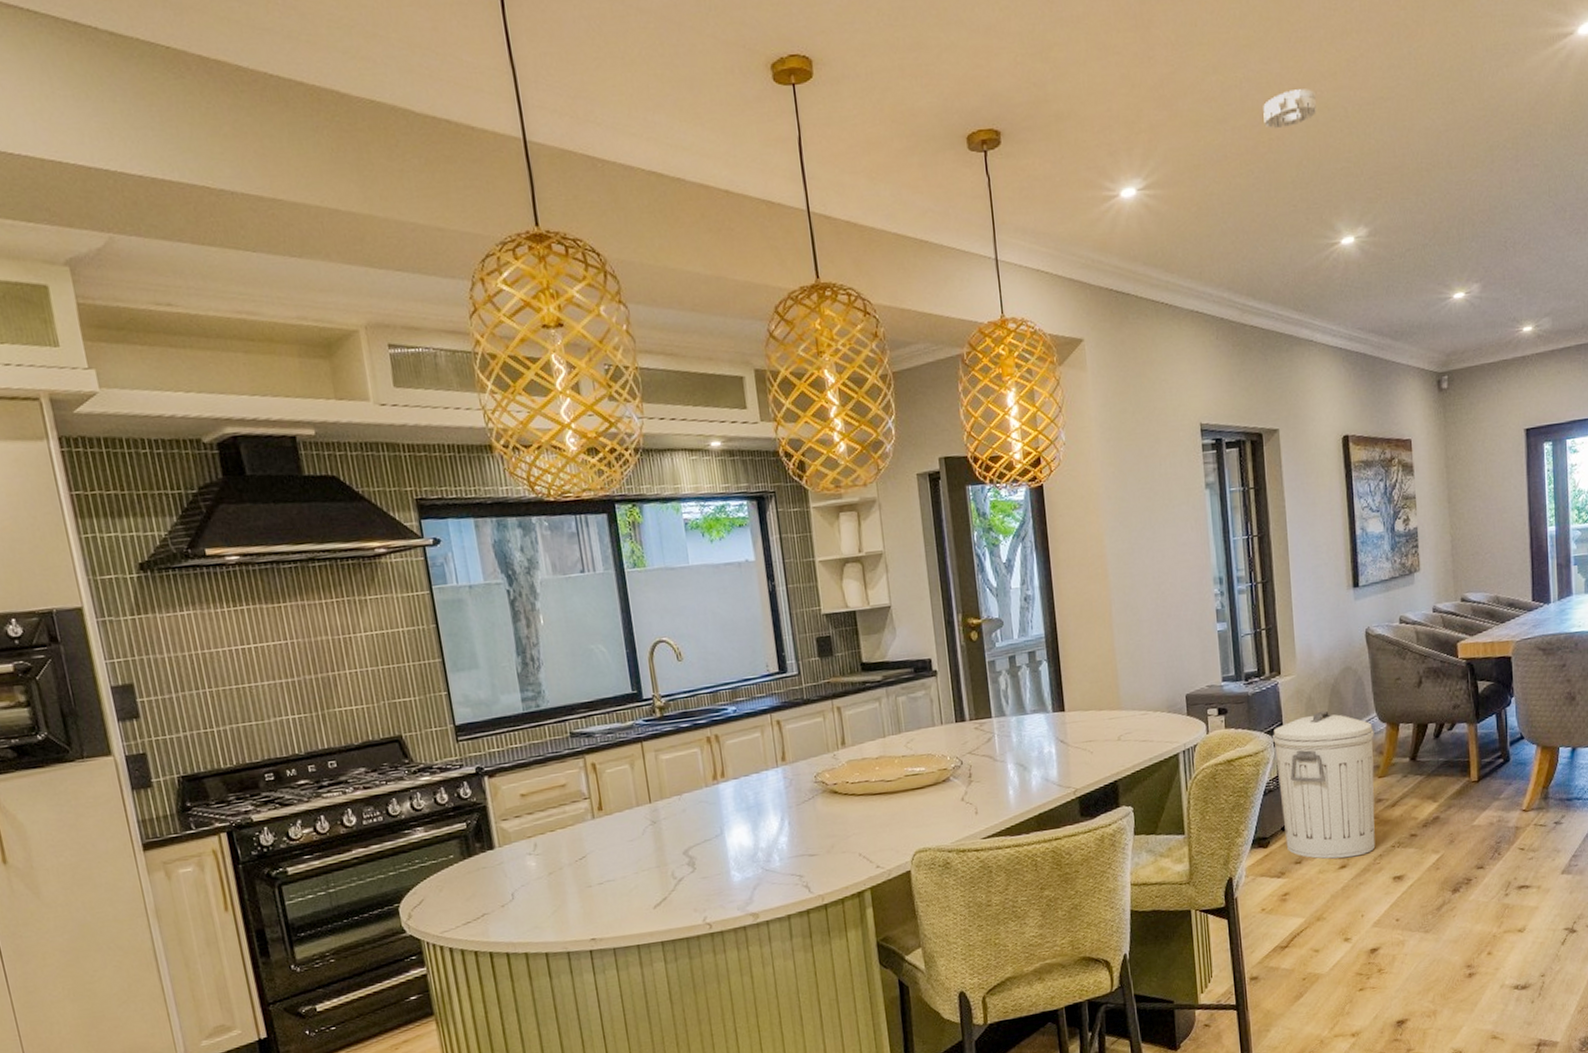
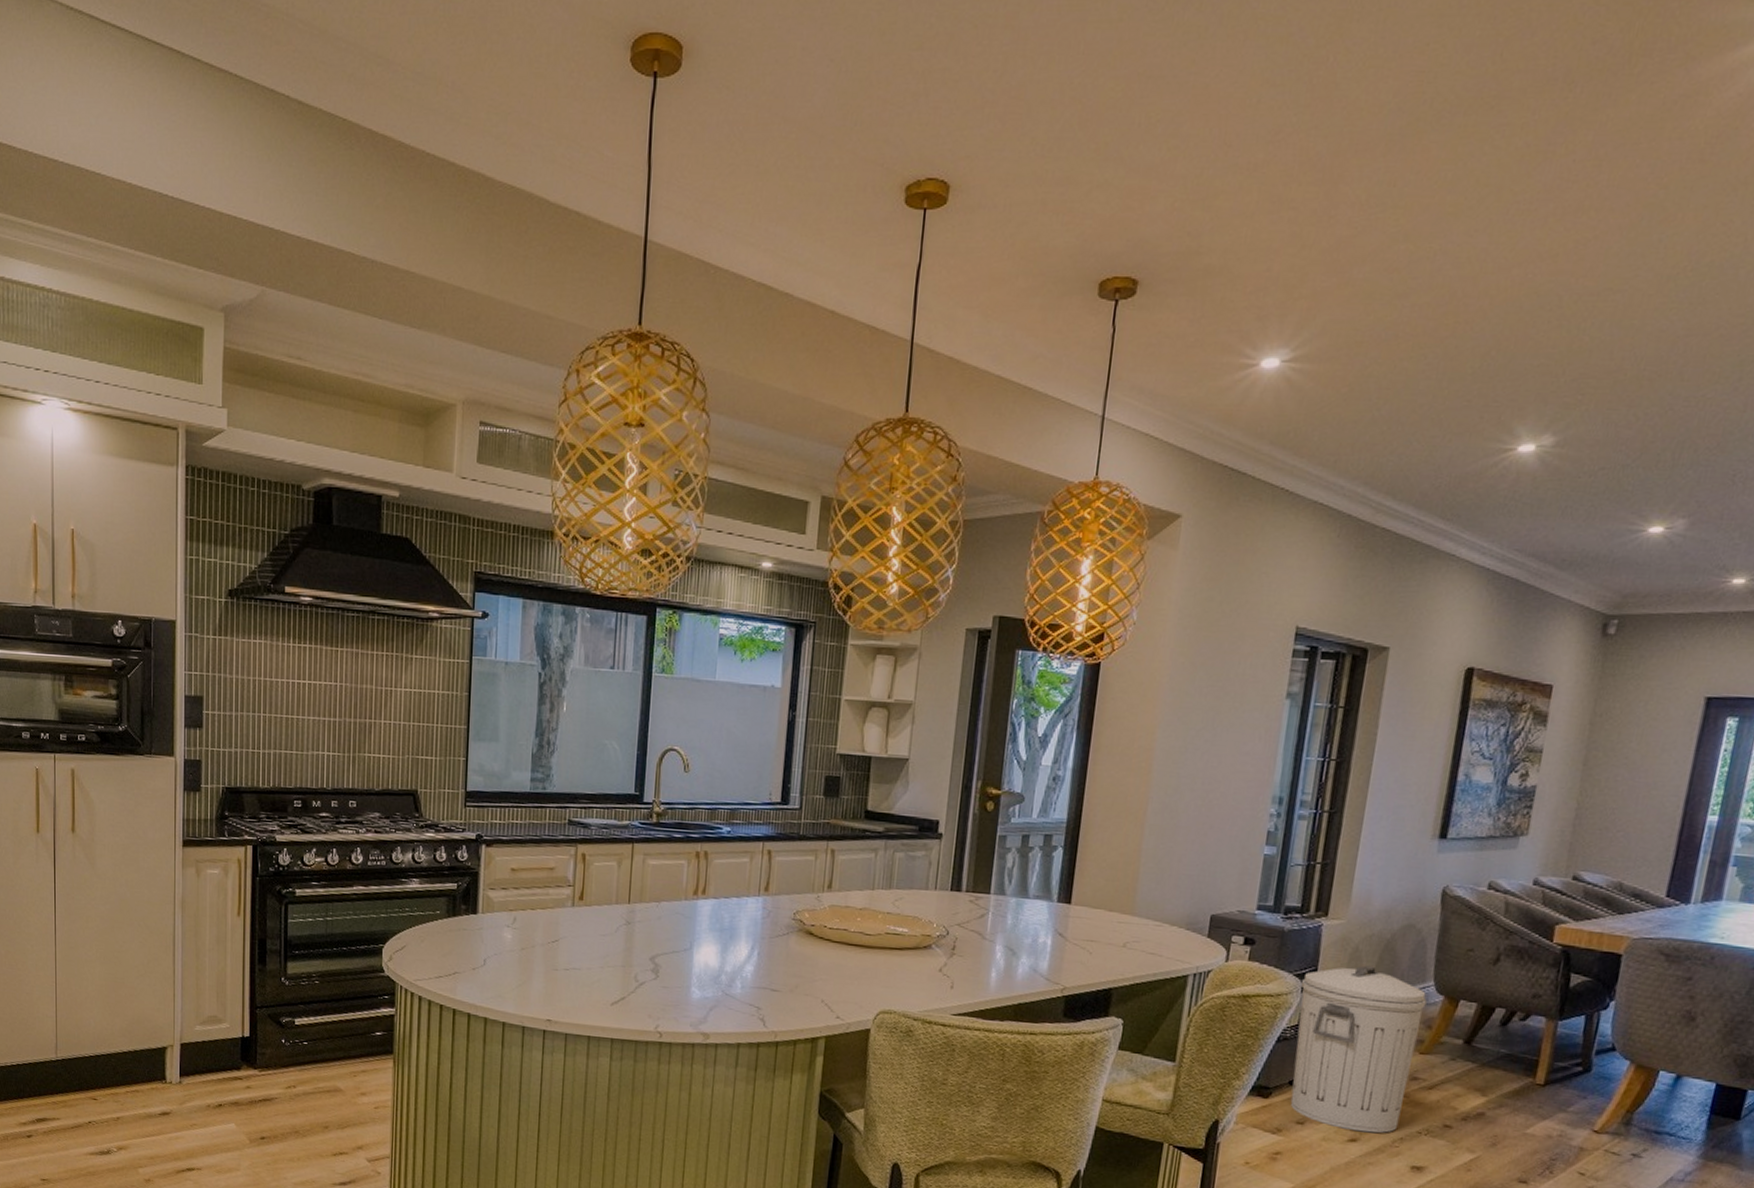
smoke detector: present [1263,88,1318,128] -> none [1453,269,1526,311]

